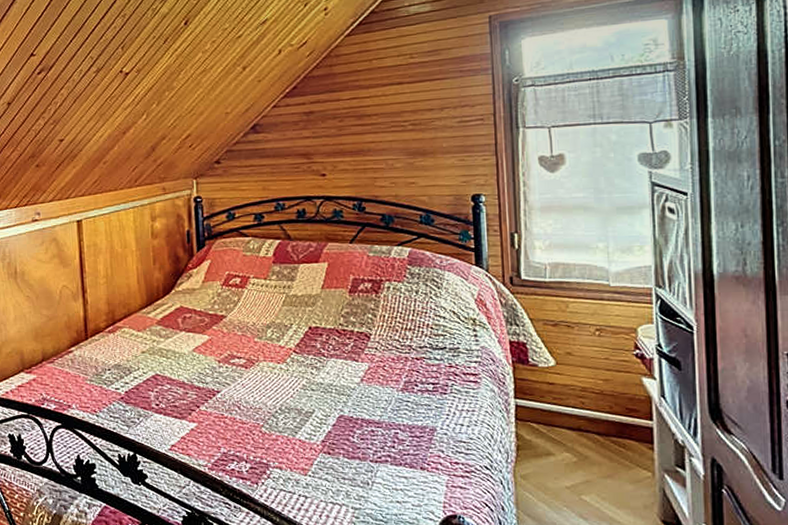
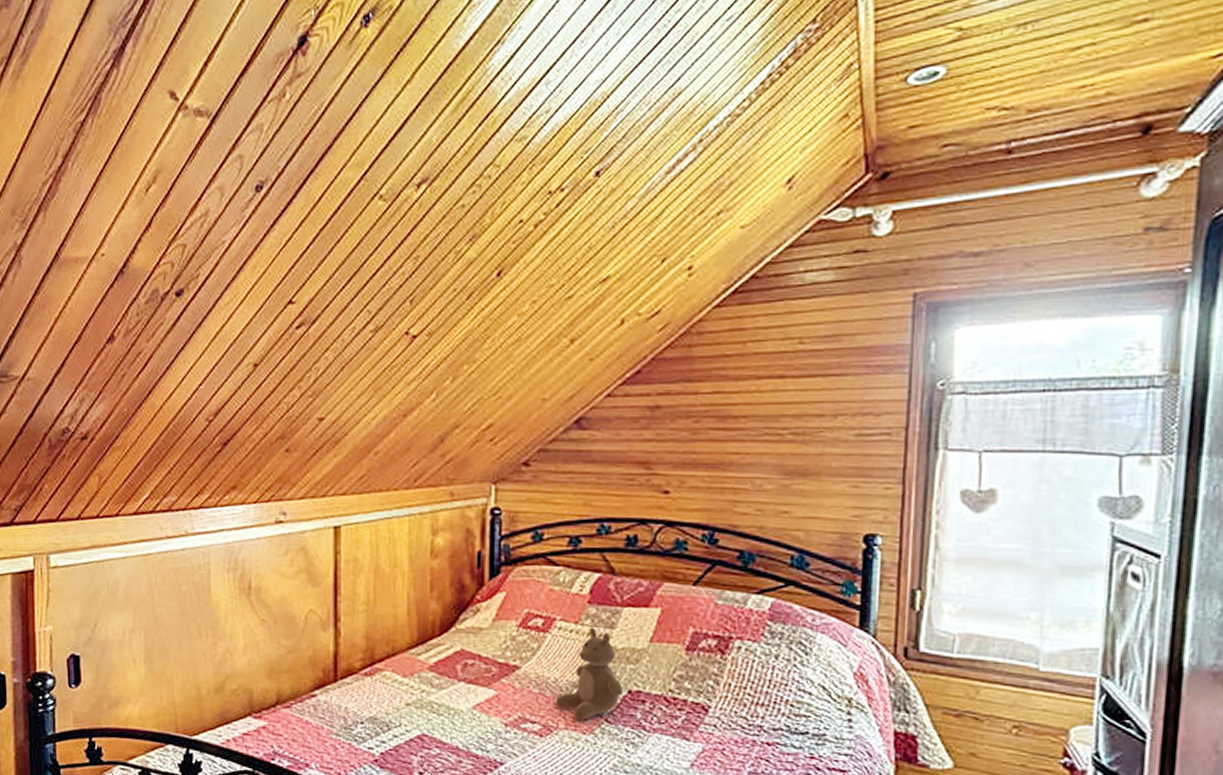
teddy bear: none [254,281,305,353] -> present [555,627,623,720]

